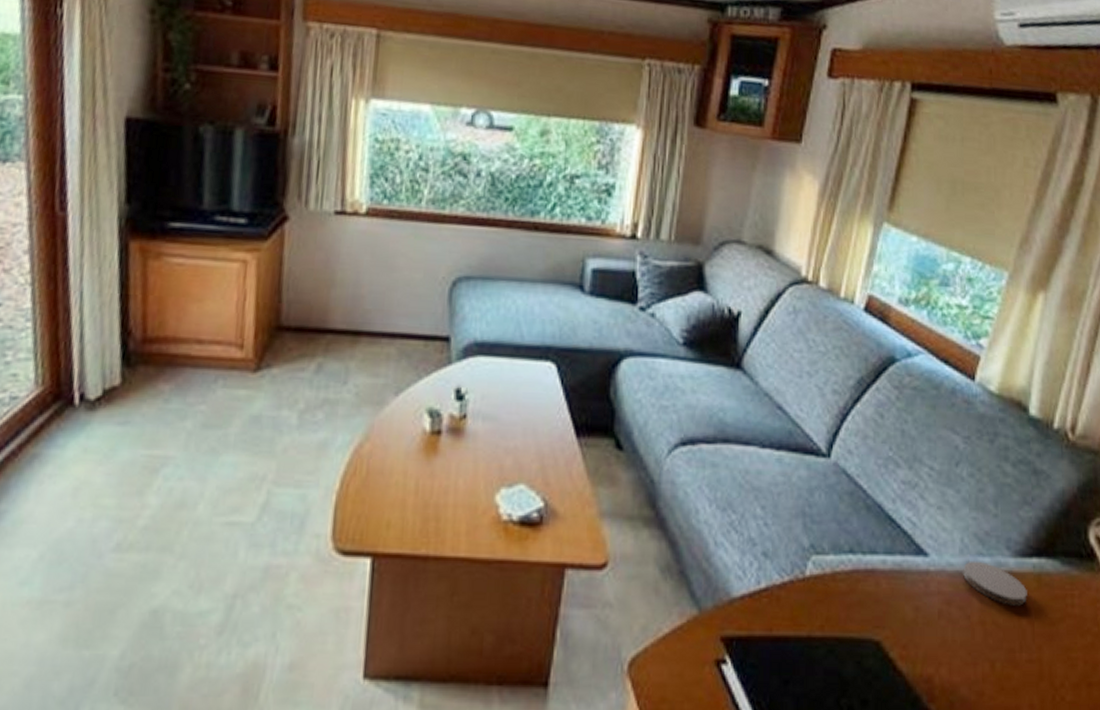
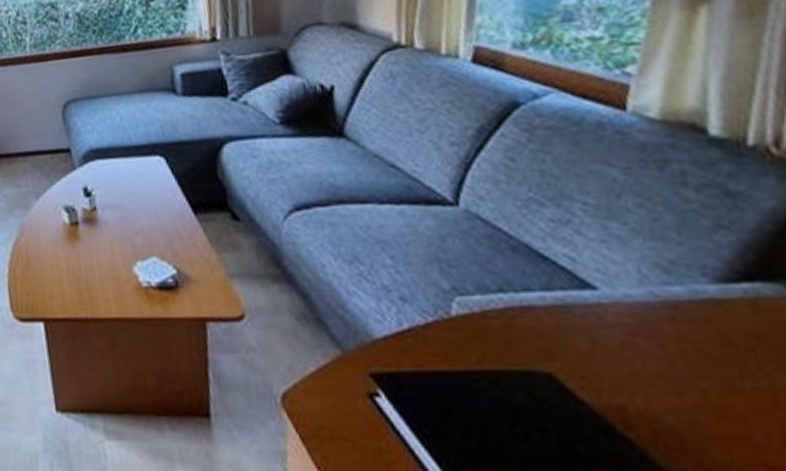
coaster: present [963,560,1027,606] -> none [645,290,741,333]

